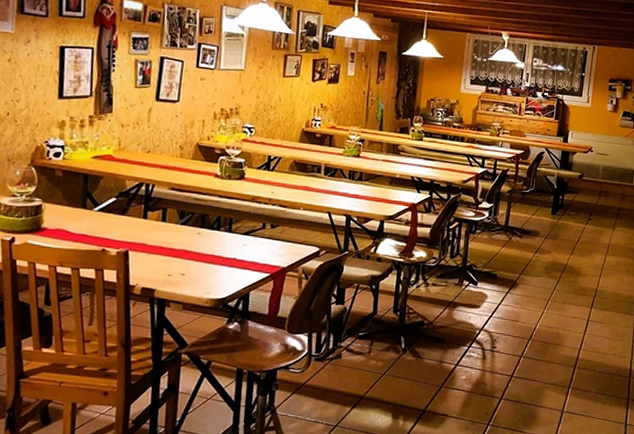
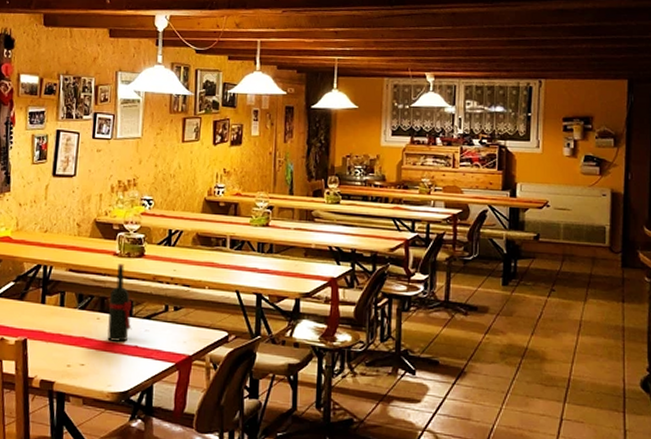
wine bottle: none [207,184,232,255] -> present [107,263,133,342]

